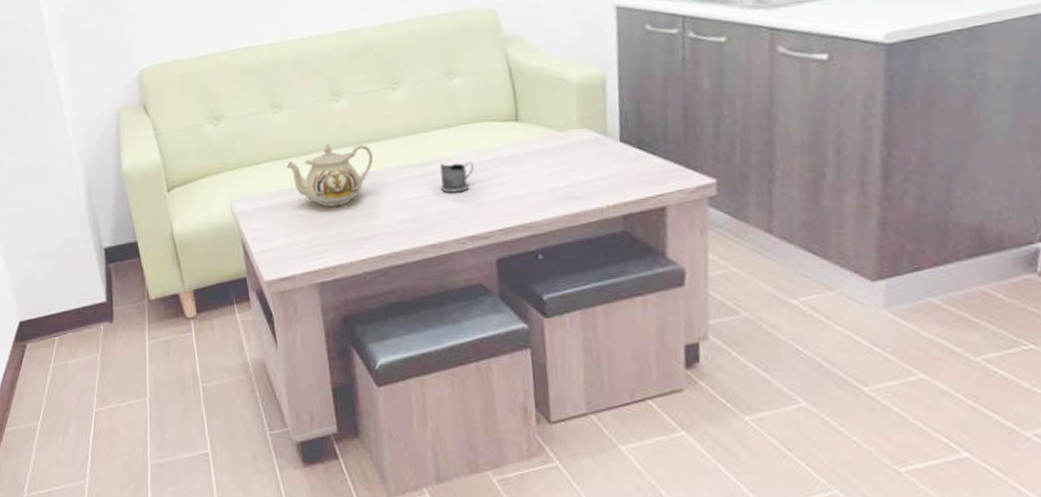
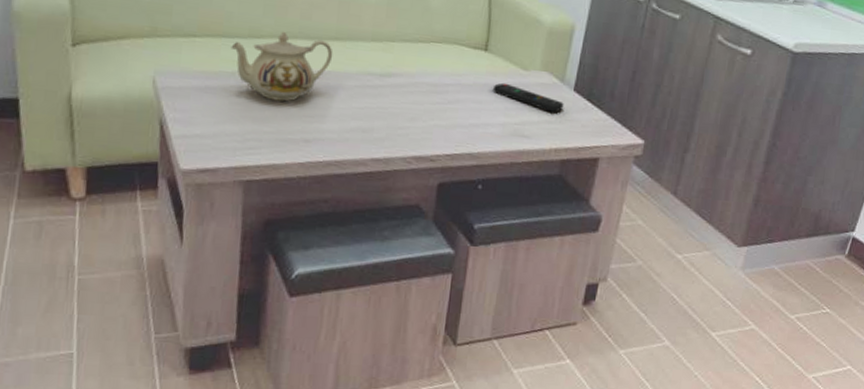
tea glass holder: present [440,162,474,193] -> none [397,77,435,111]
remote control: none [531,148,613,168] -> present [492,82,564,112]

